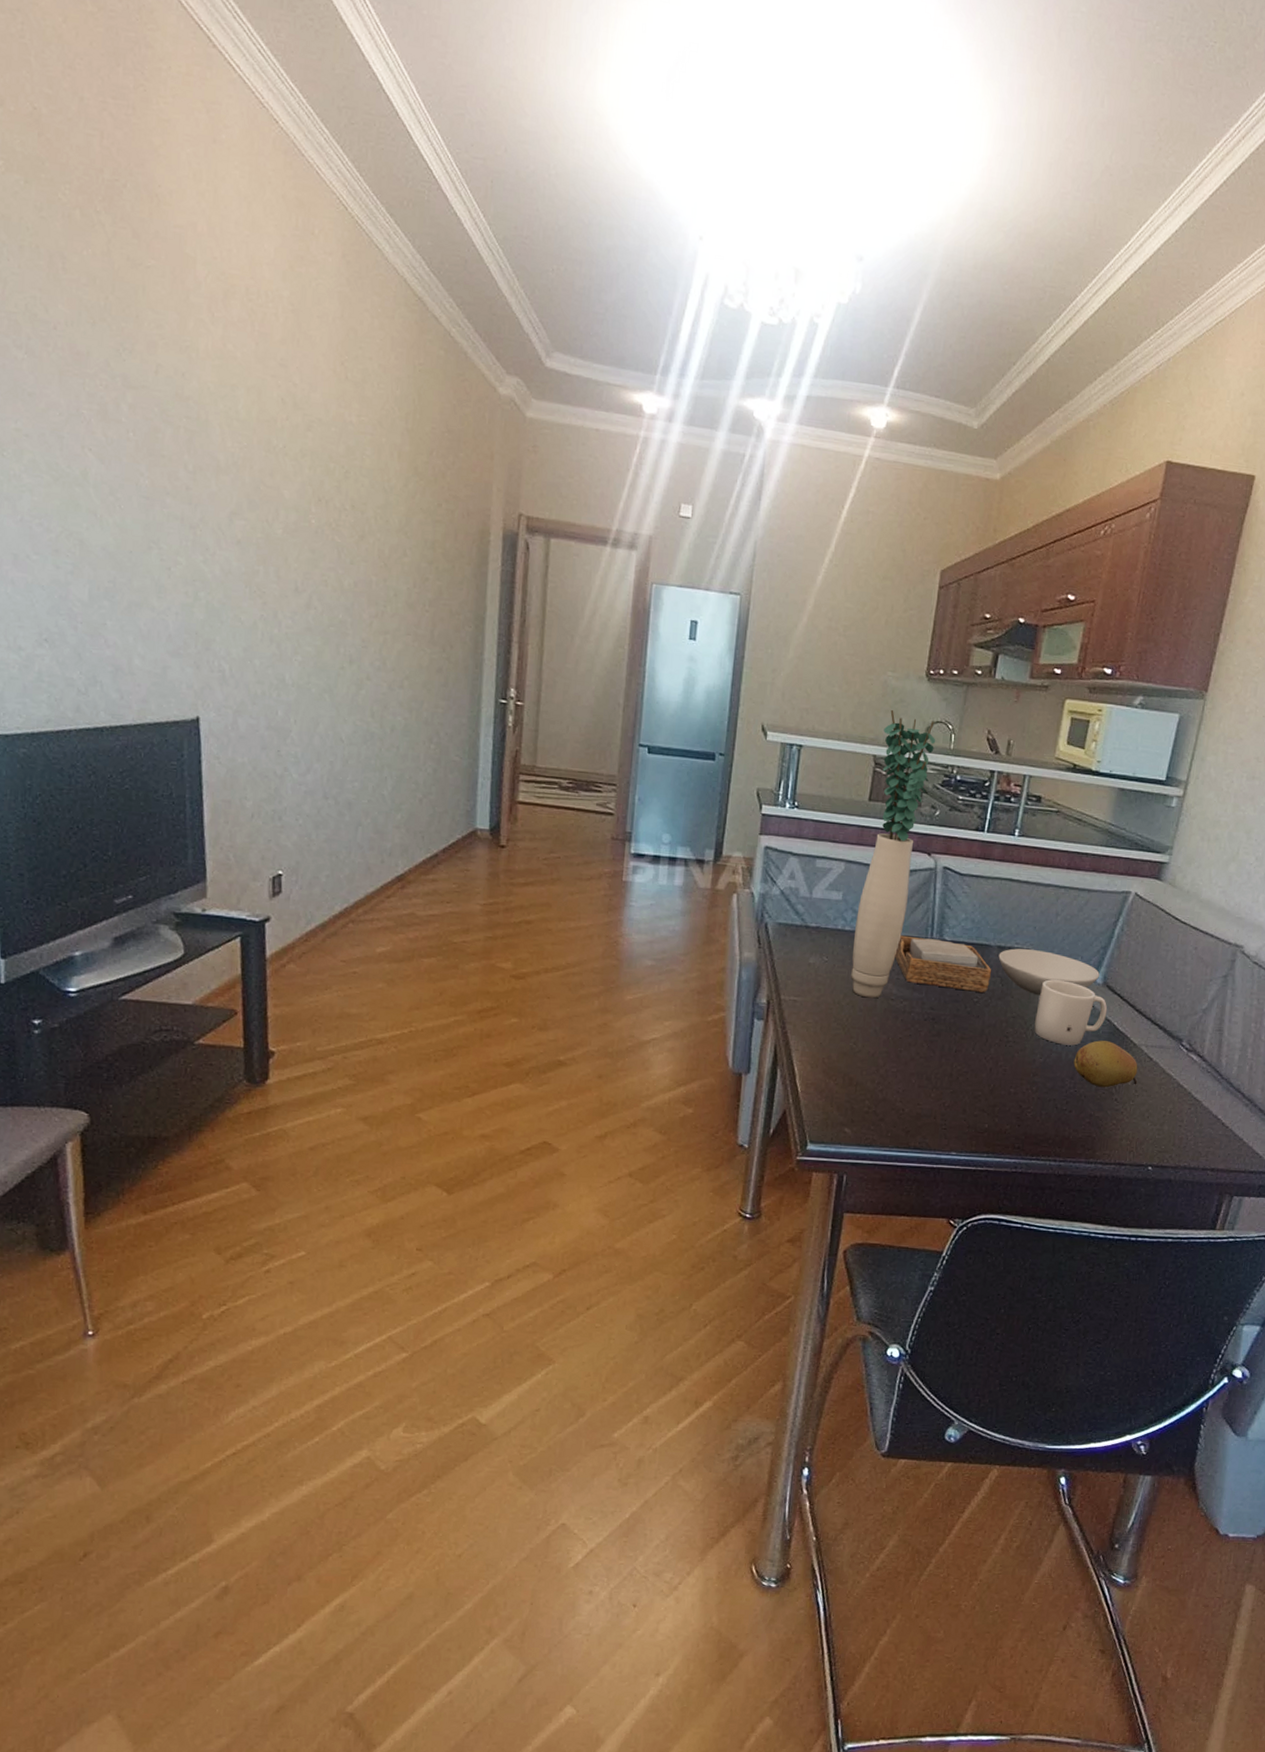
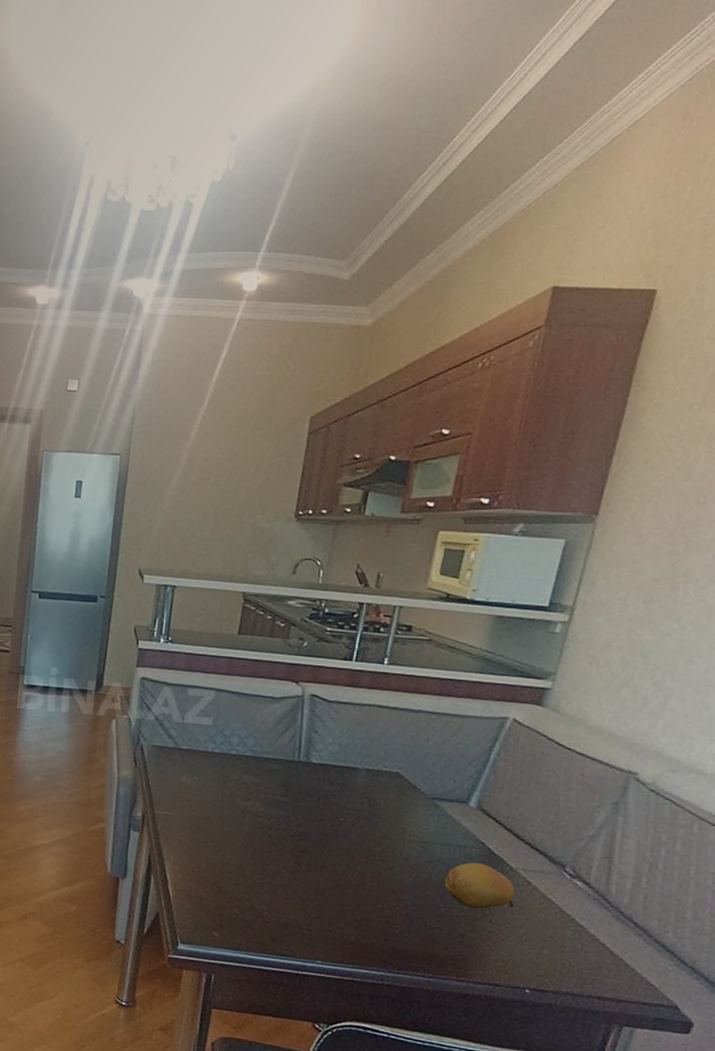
vase: present [851,709,936,999] -> none [220,549,305,816]
napkin holder: present [895,935,992,994] -> none [262,757,360,814]
bowl: present [998,948,1100,996] -> none [366,771,473,817]
mug: present [1034,979,1108,1046] -> none [403,802,482,867]

